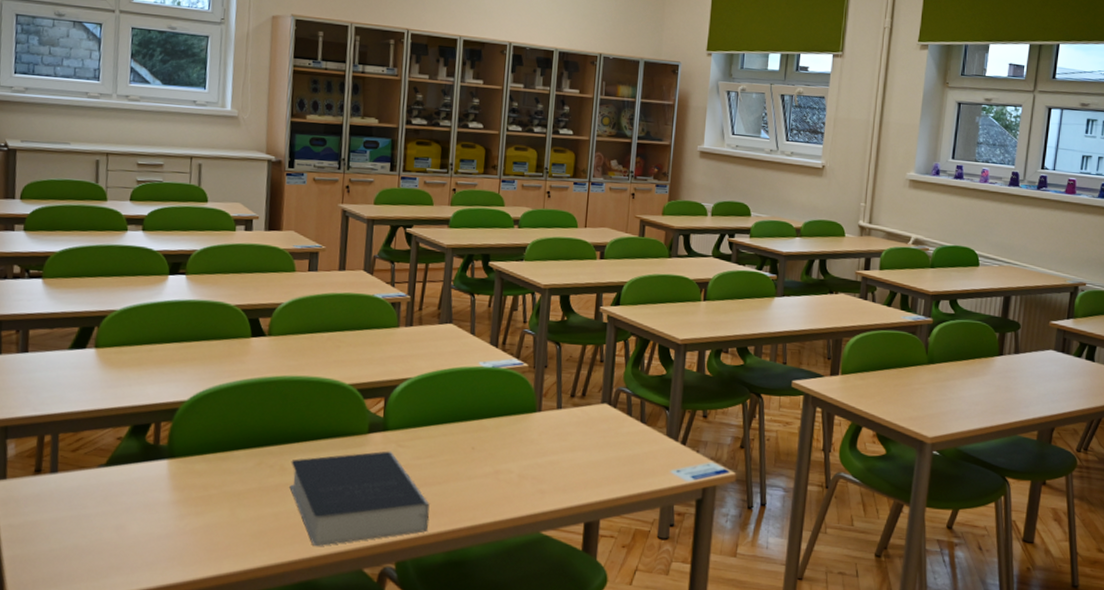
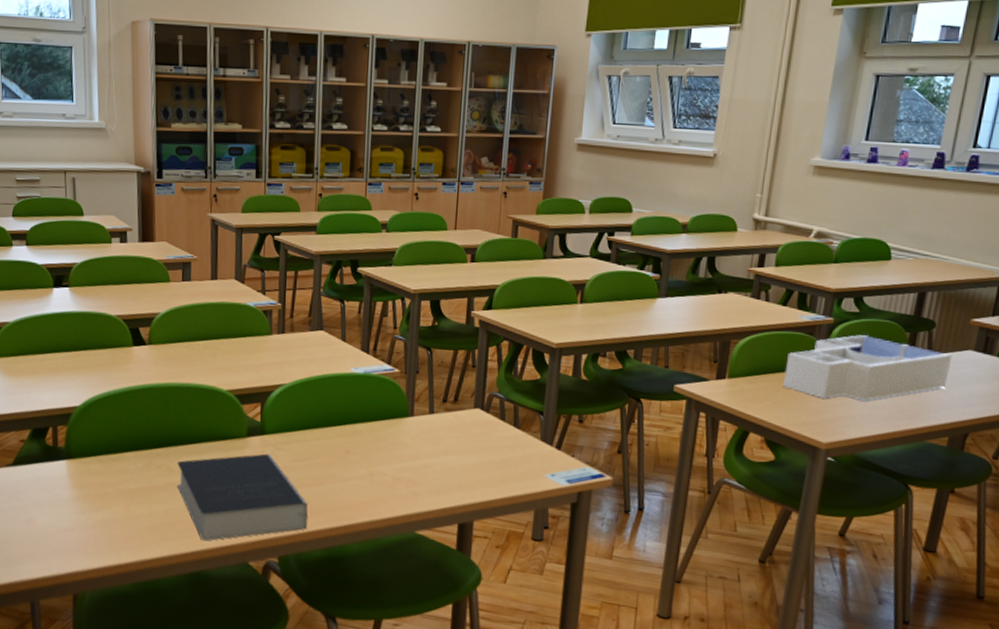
desk organizer: none [891,335,1036,397] -> present [783,335,953,401]

